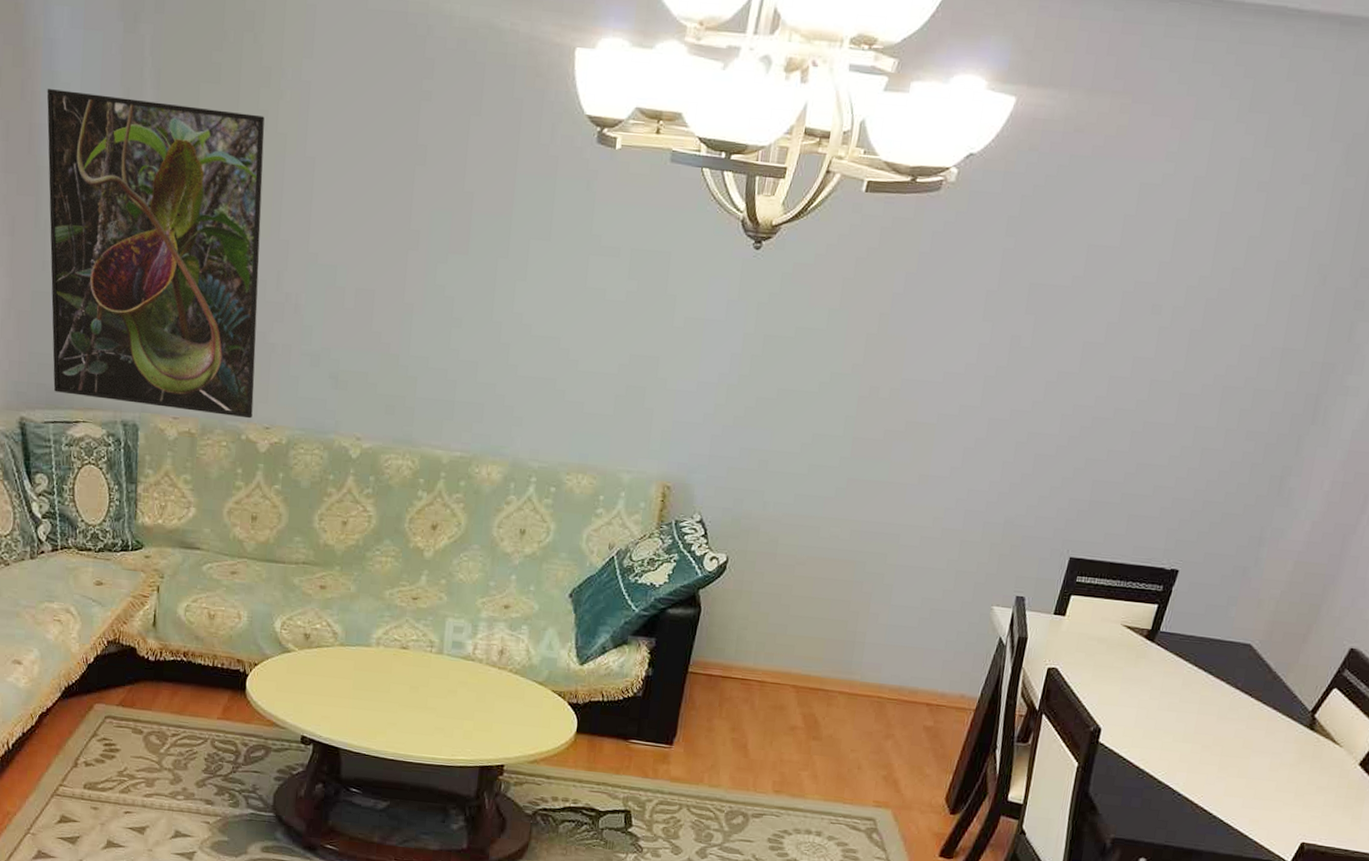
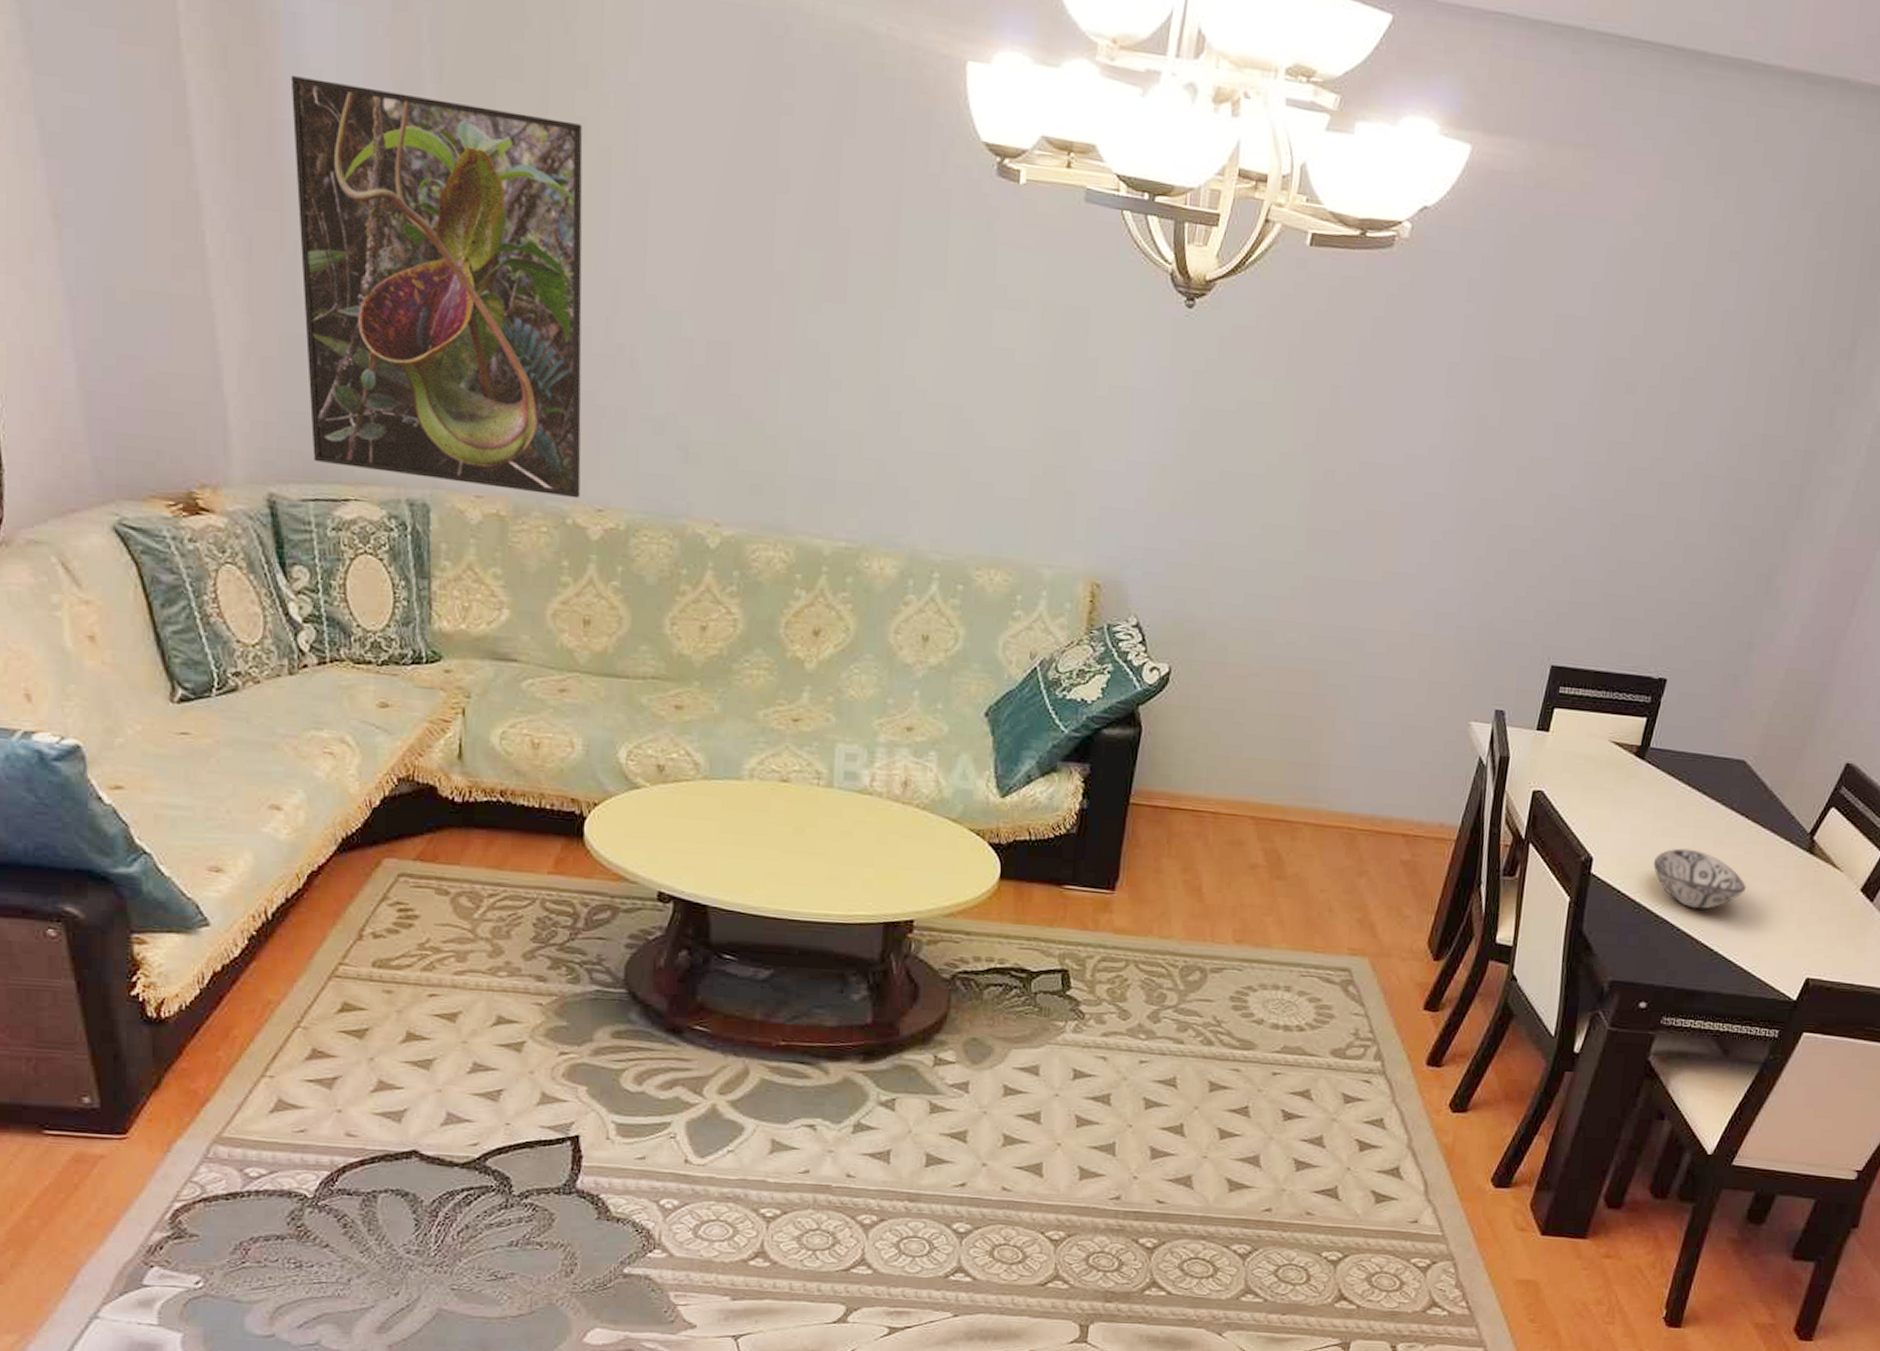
decorative bowl: none [1158,722,1247,777] -> present [1653,848,1746,909]

